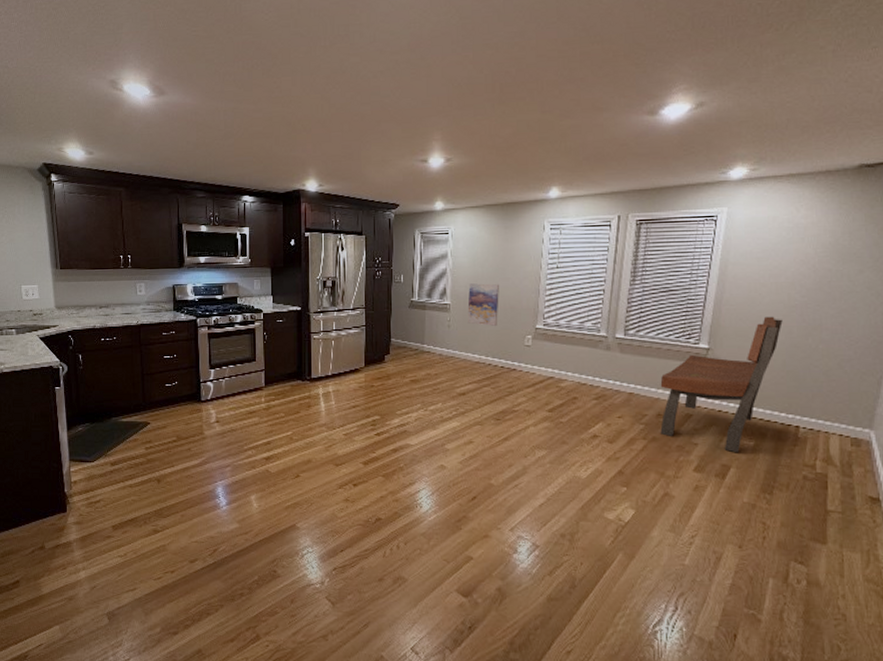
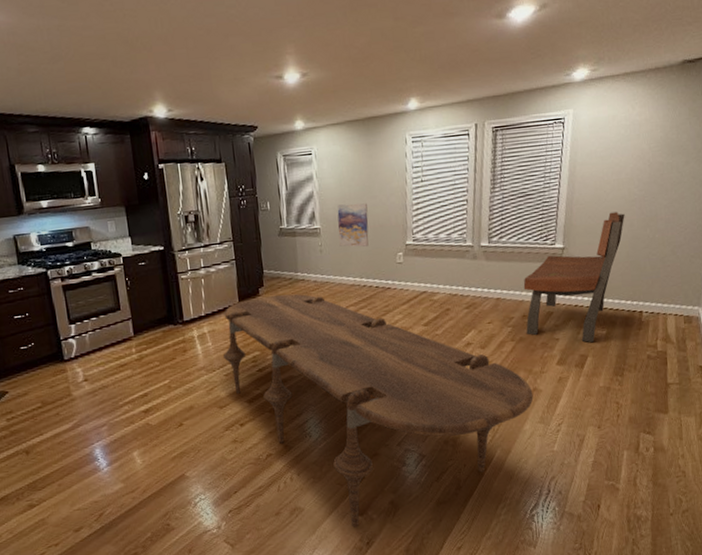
dining table: none [345,363,664,608] -> present [223,294,534,528]

